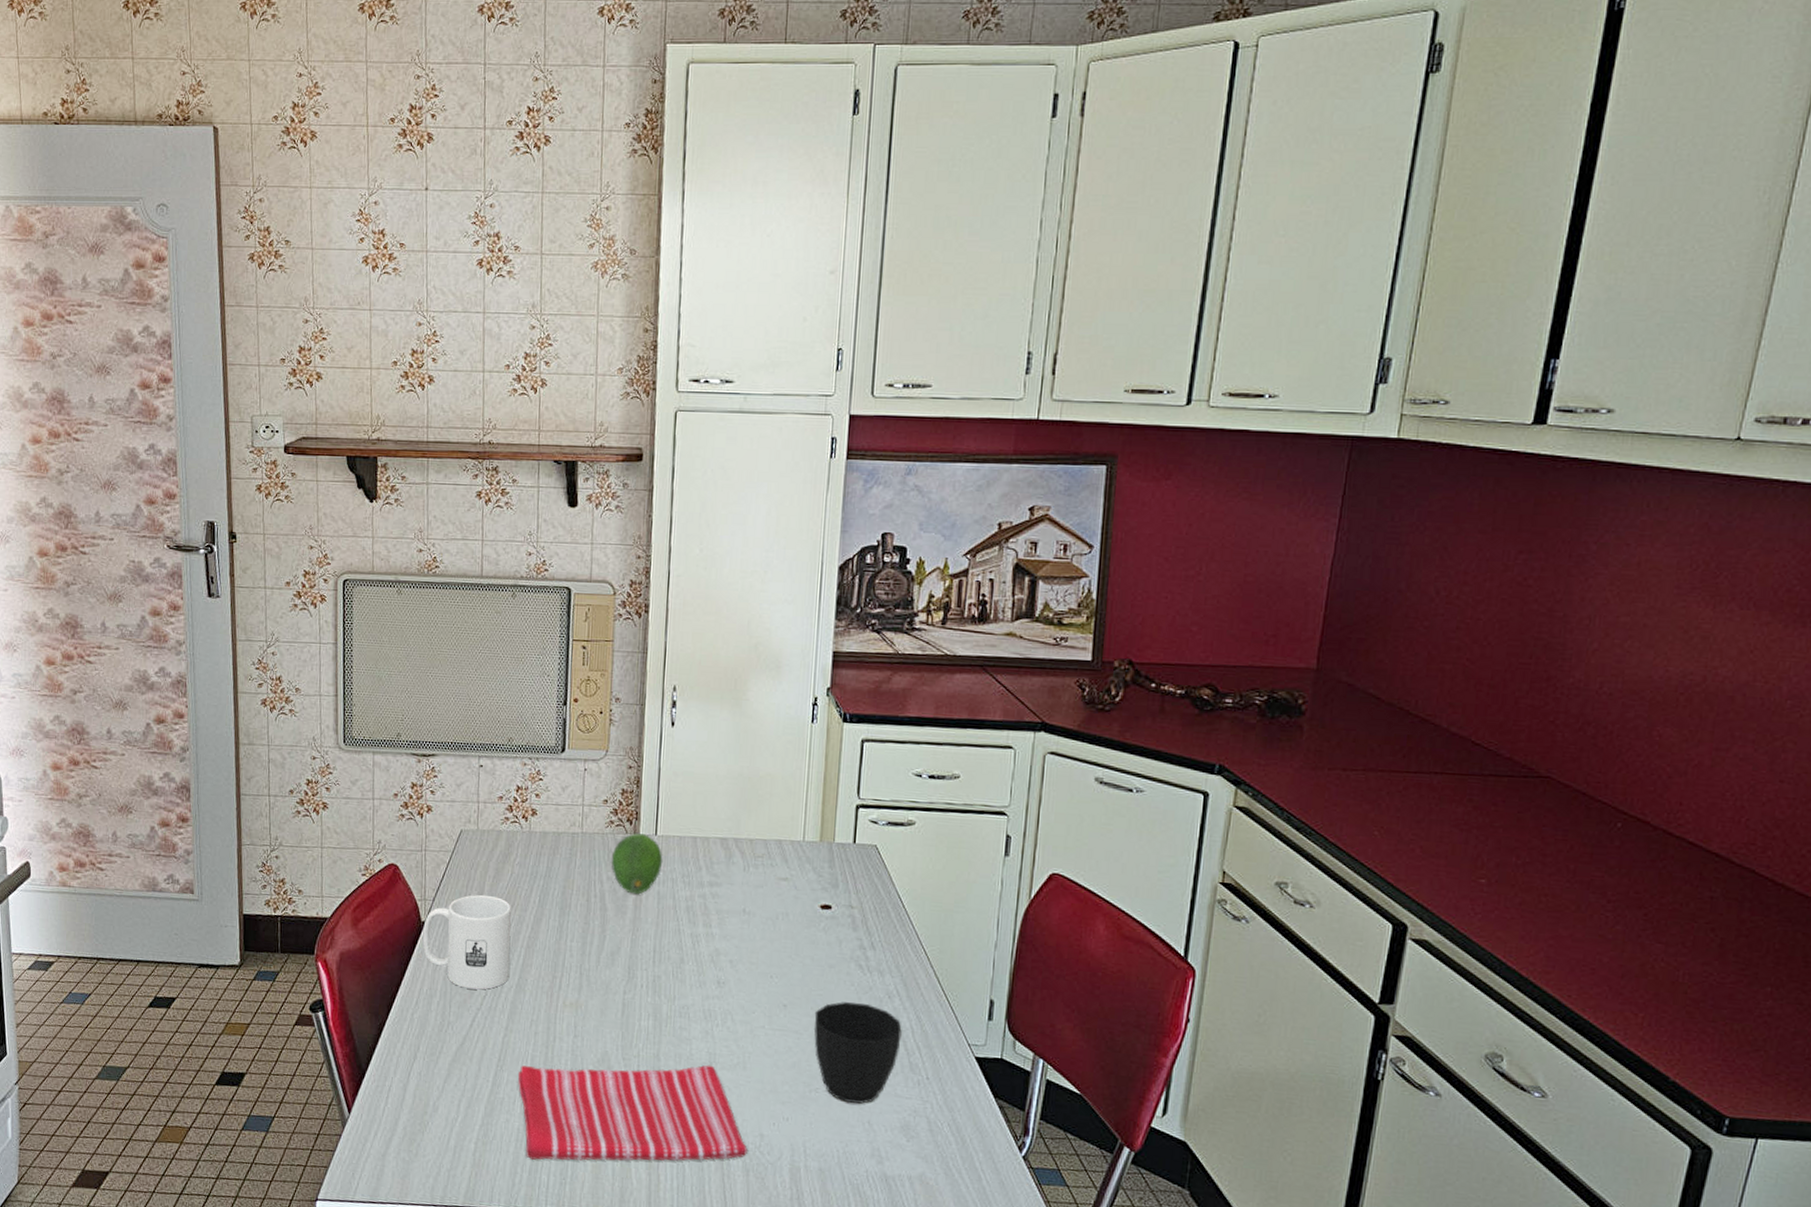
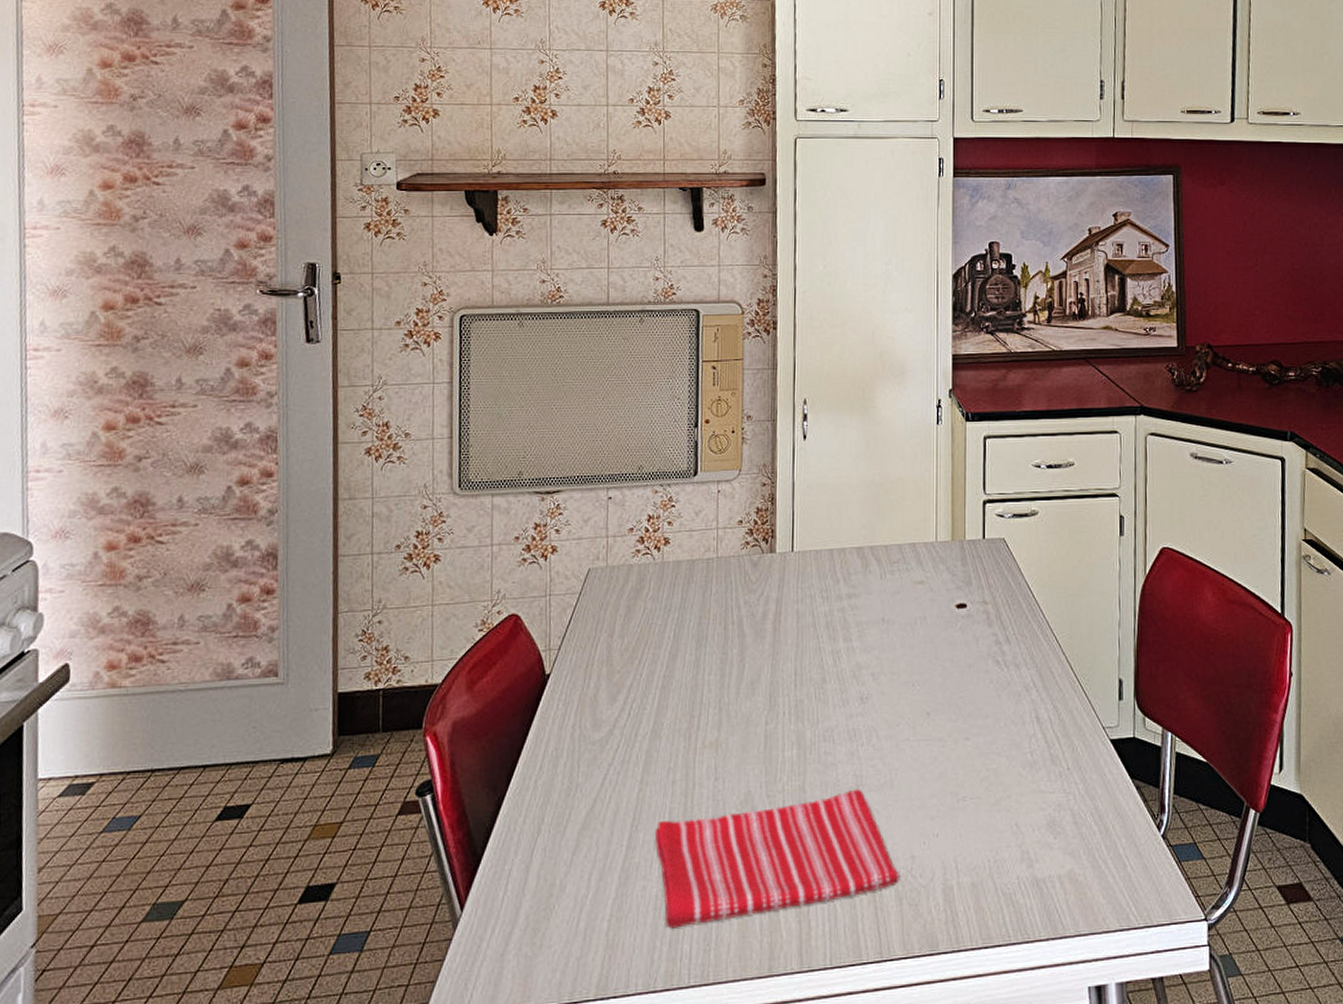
mug: present [422,894,512,990] -> none [547,636,645,743]
fruit: present [611,833,663,895] -> none [748,552,801,616]
cup: present [813,1002,902,1104] -> none [957,700,1041,807]

